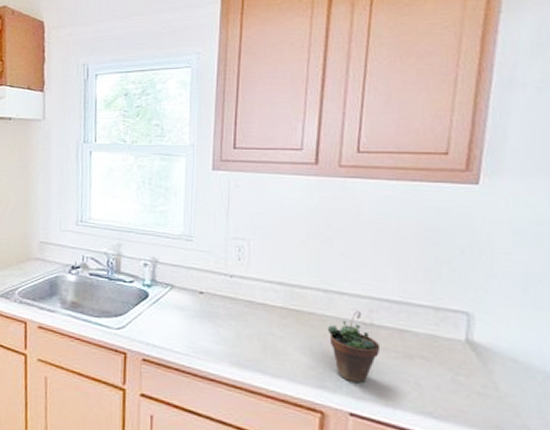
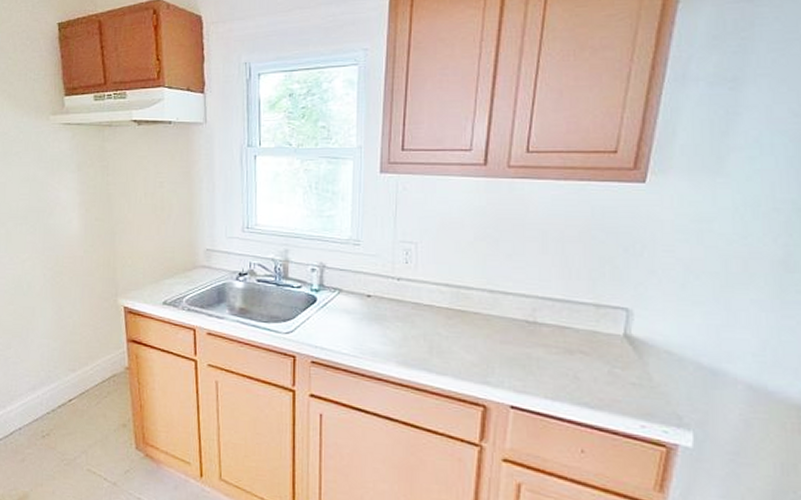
succulent plant: present [327,311,381,384] -> none [491,310,542,379]

